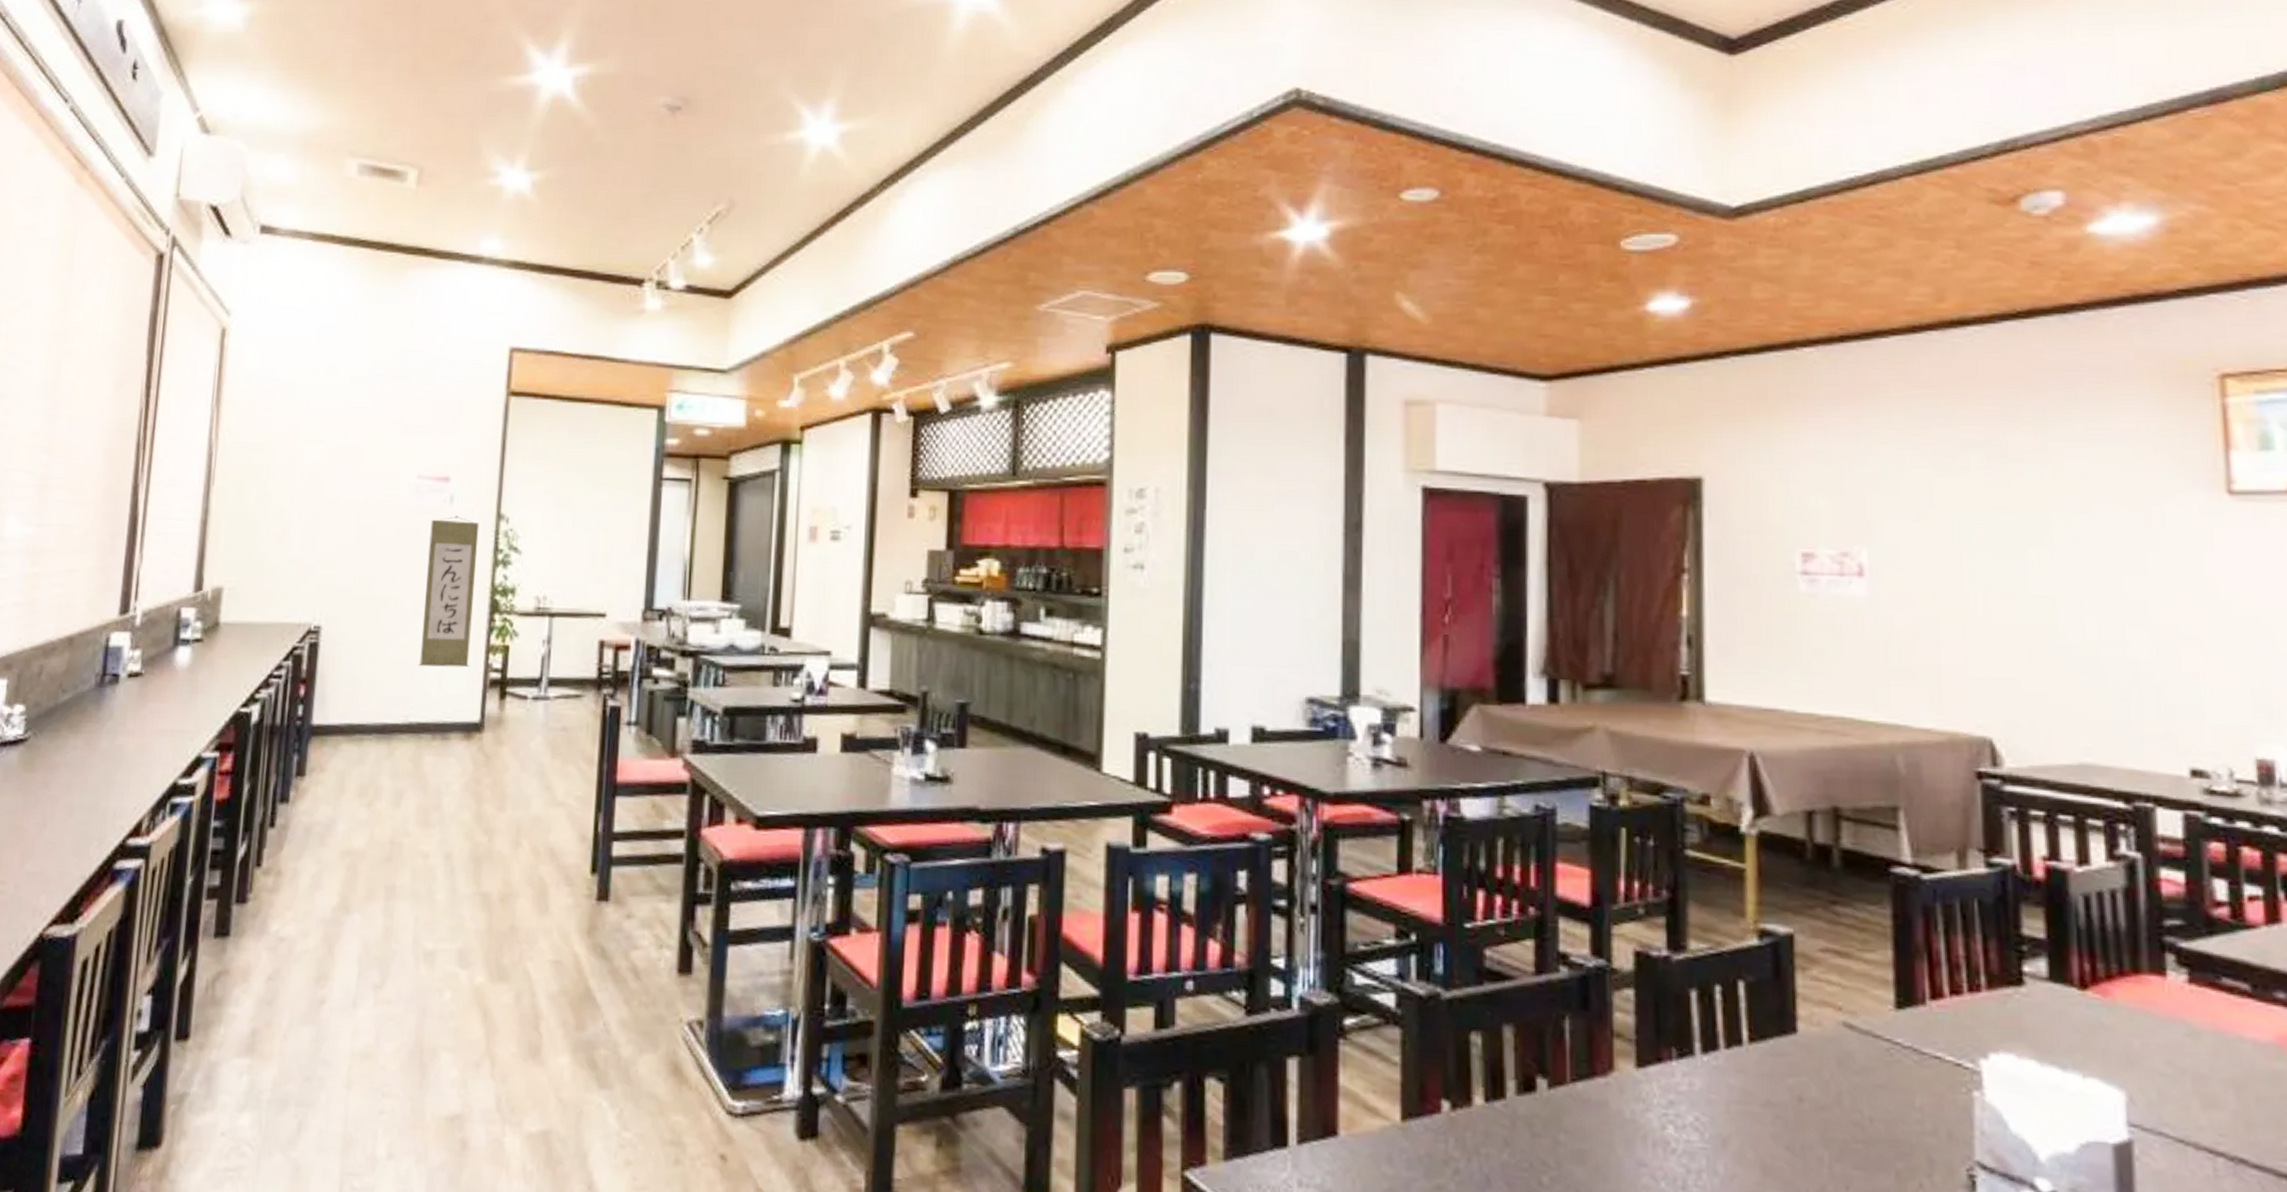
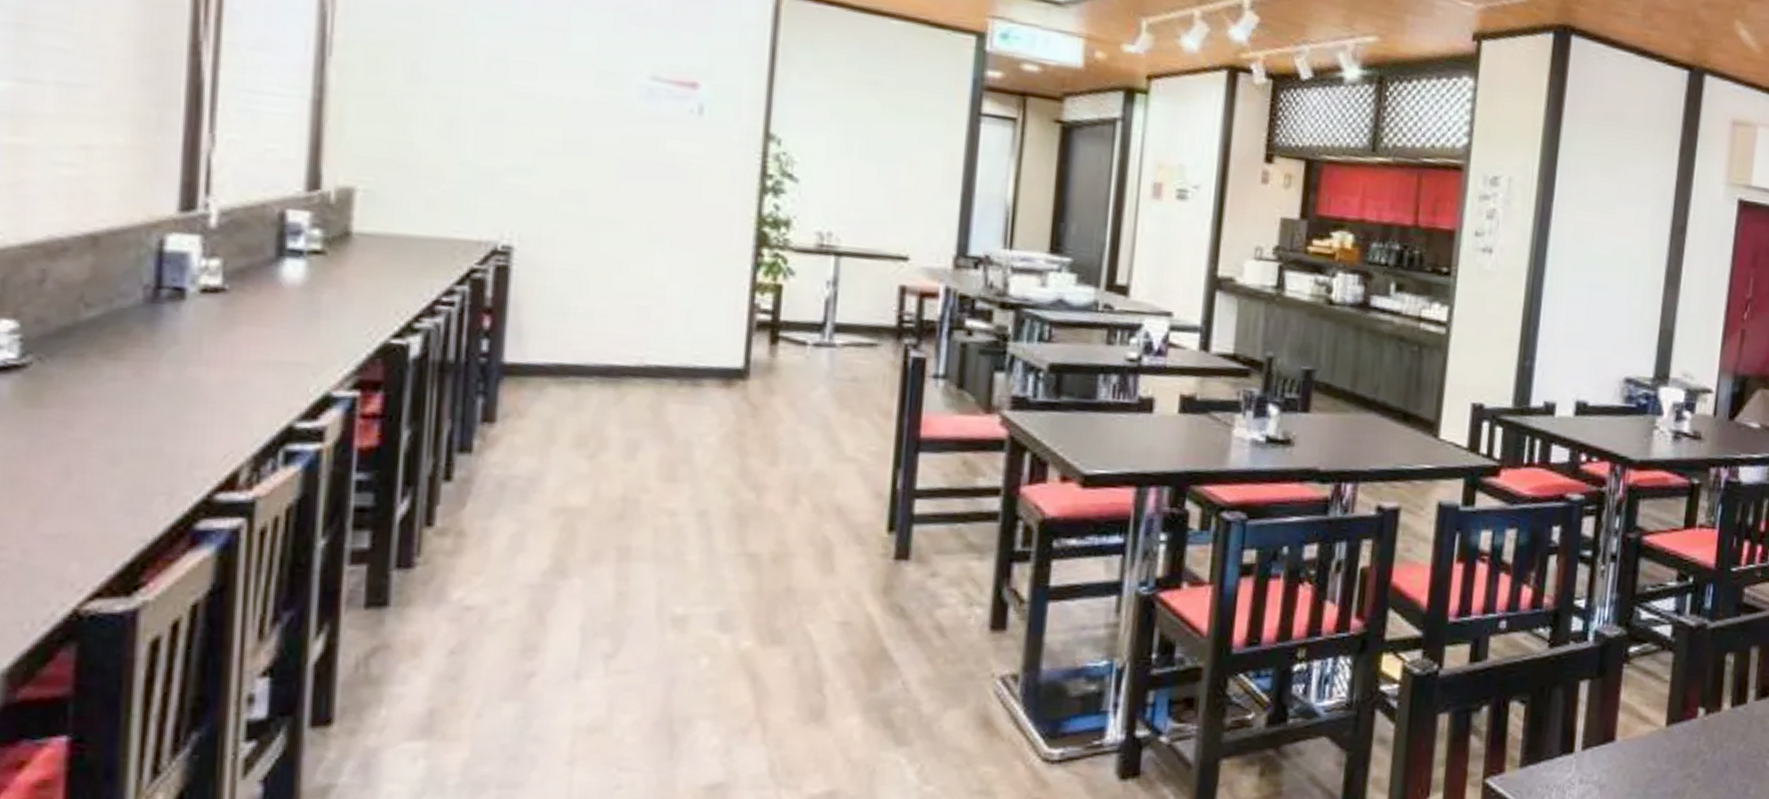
wall scroll: present [418,516,479,668] -> none [657,130,741,307]

